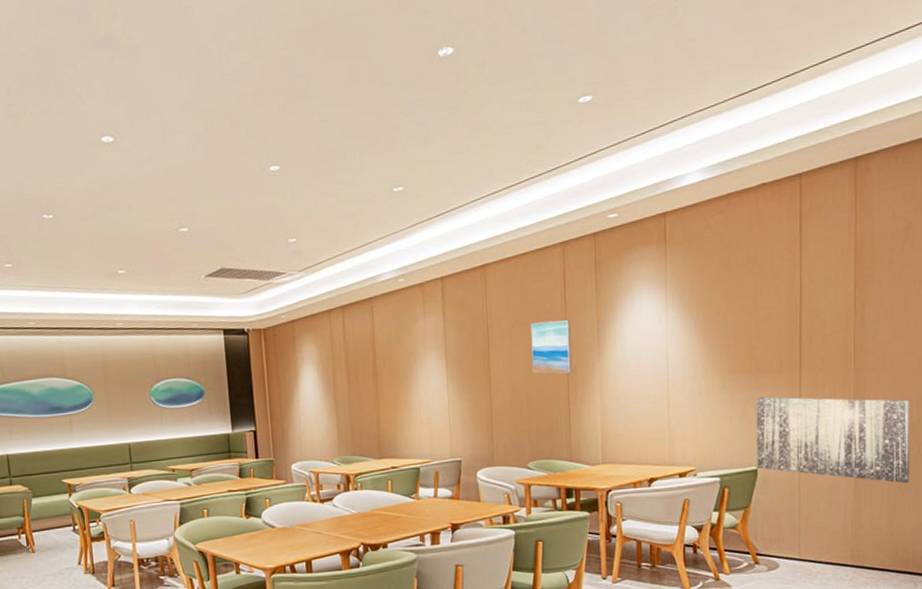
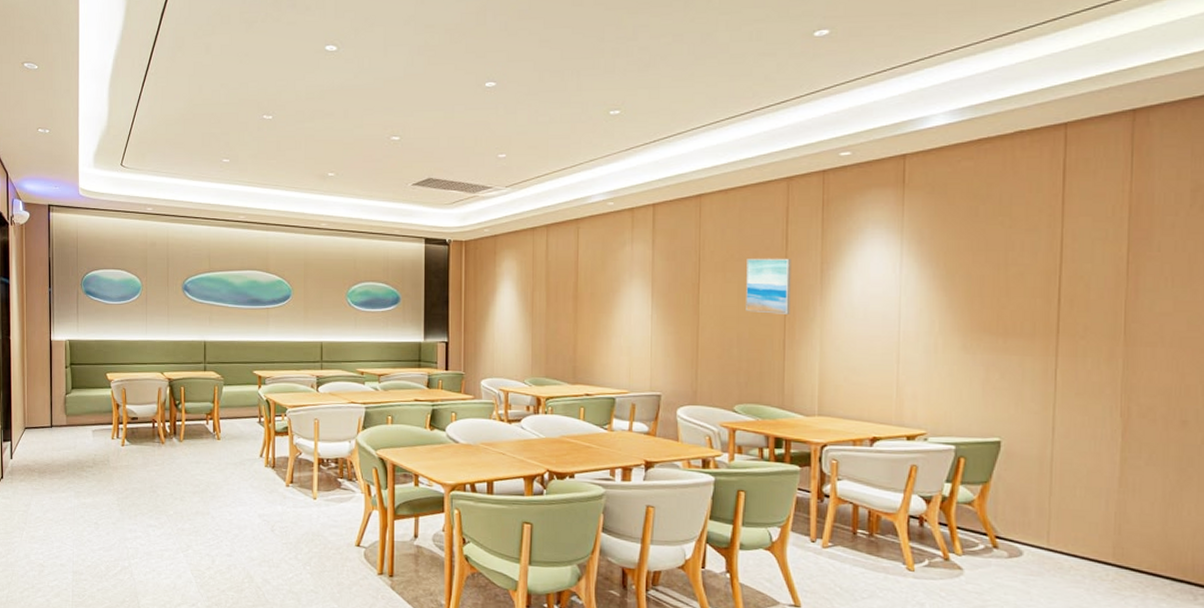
wall art: present [756,396,910,484] -> none [1001,361,1194,478]

